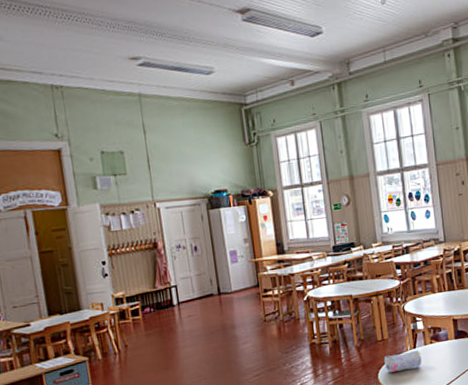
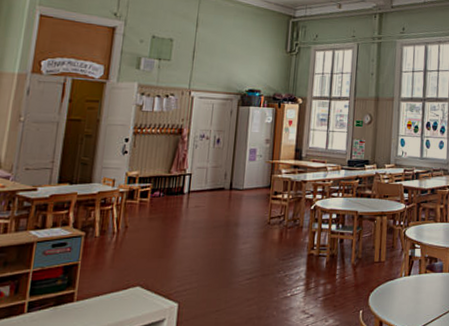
pencil case: present [384,350,422,373] -> none [377,278,414,298]

